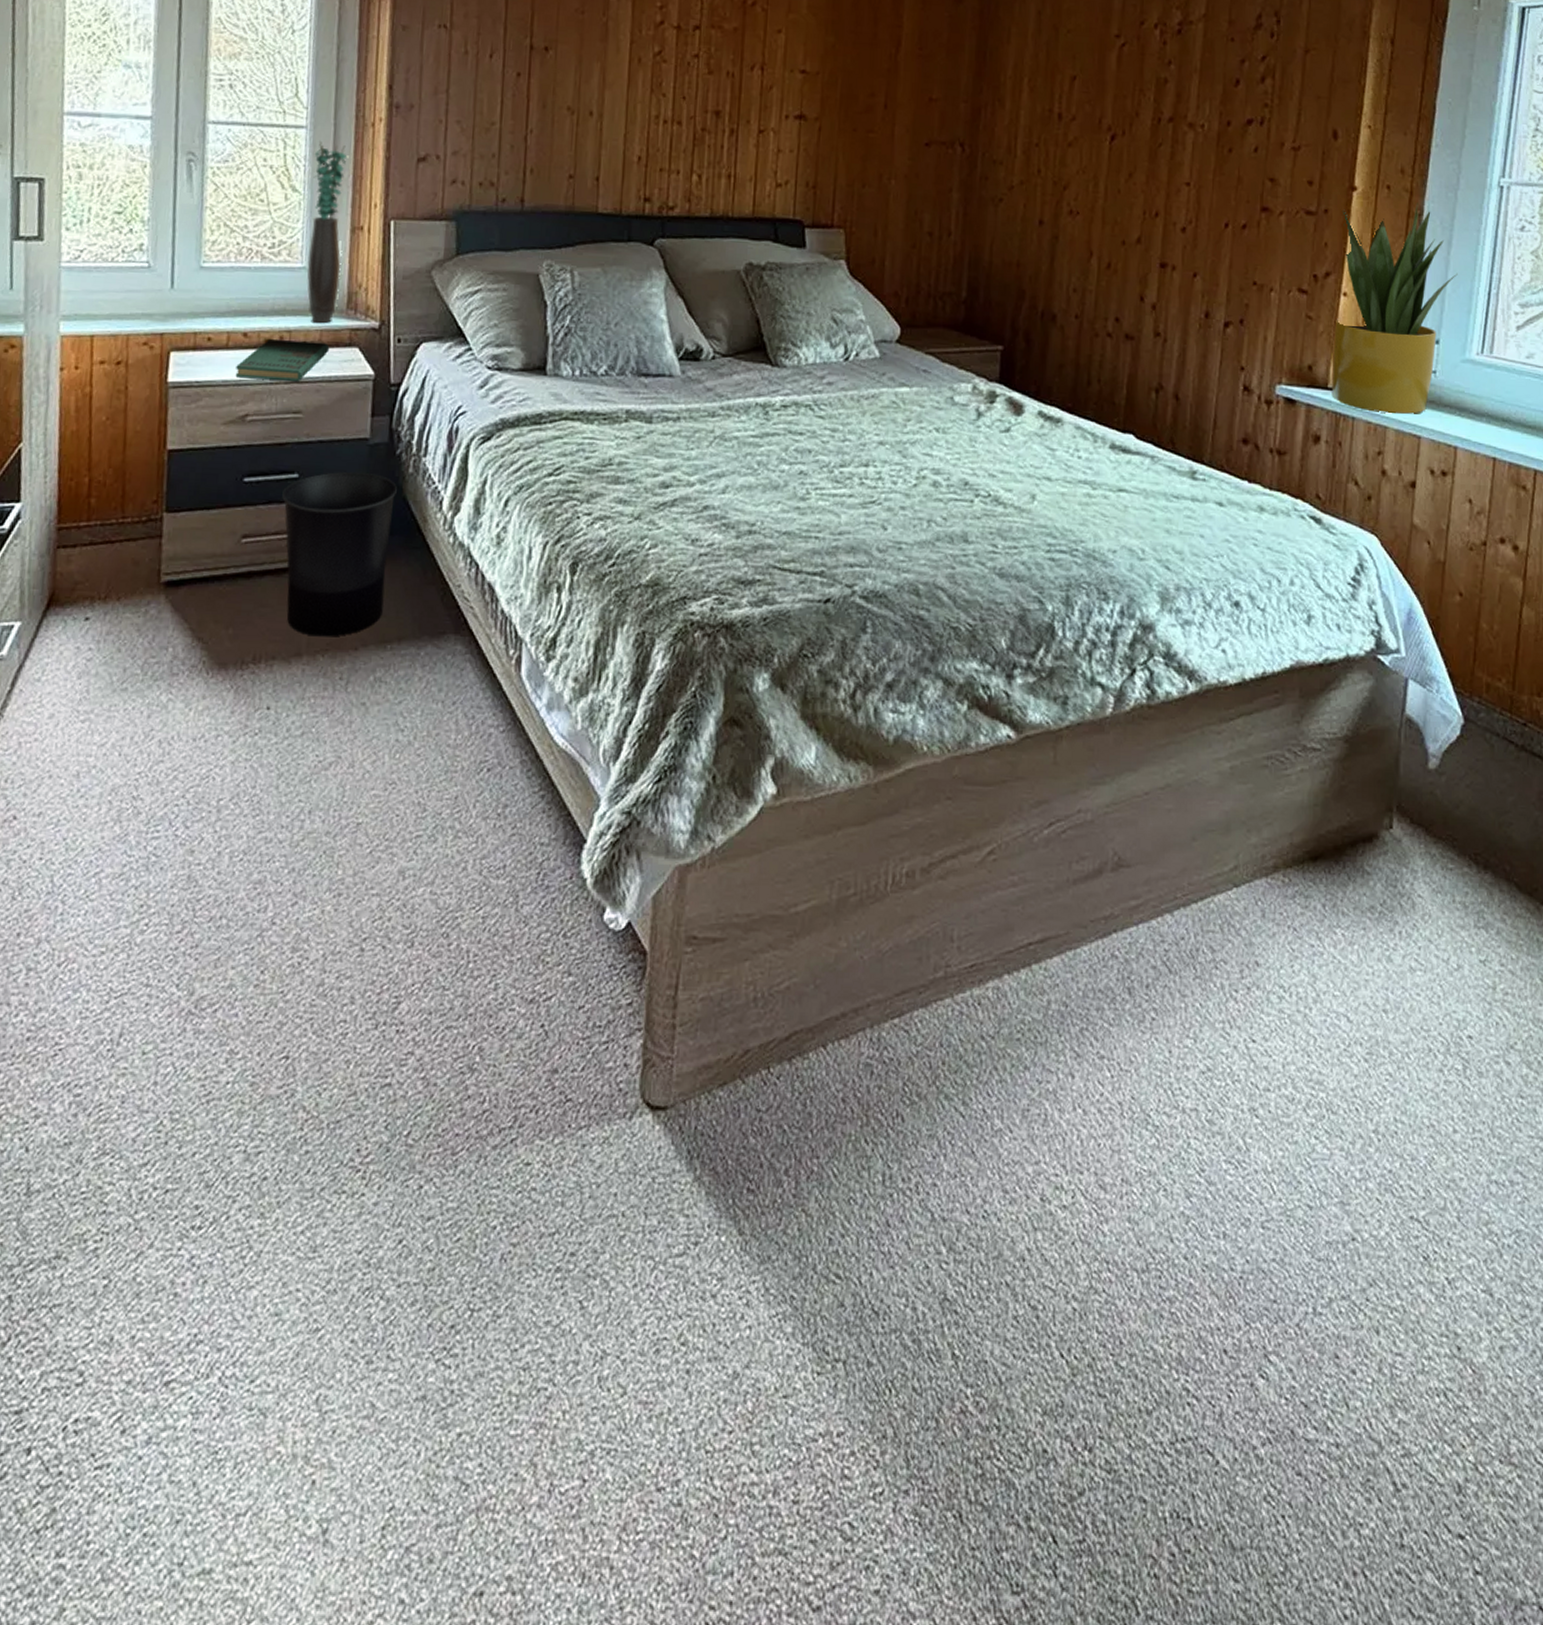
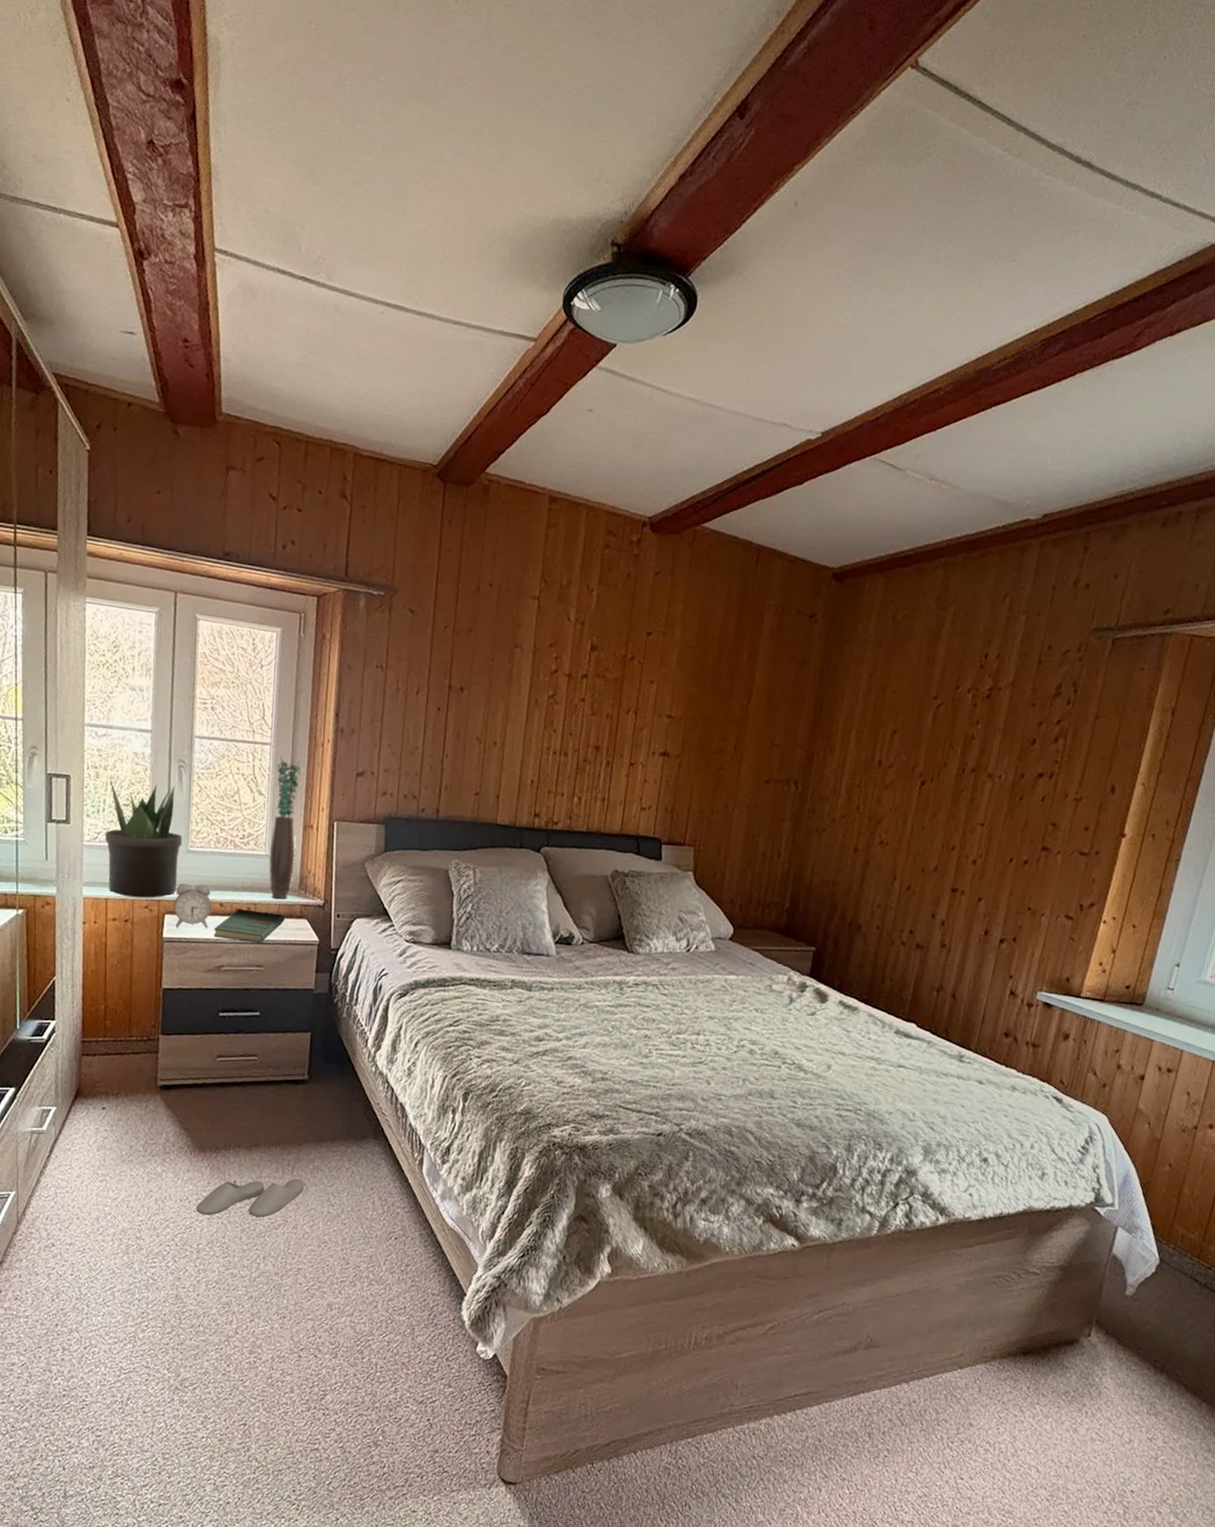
planter: none [90,179,193,333] -> present [105,777,183,899]
alarm clock: none [182,310,233,368] -> present [173,883,212,929]
slippers: none [215,697,362,758] -> present [196,1179,304,1217]
waste bin: present [282,471,397,637] -> none [247,1013,334,1134]
planter: present [1331,202,1458,415] -> none [1083,850,1204,1022]

